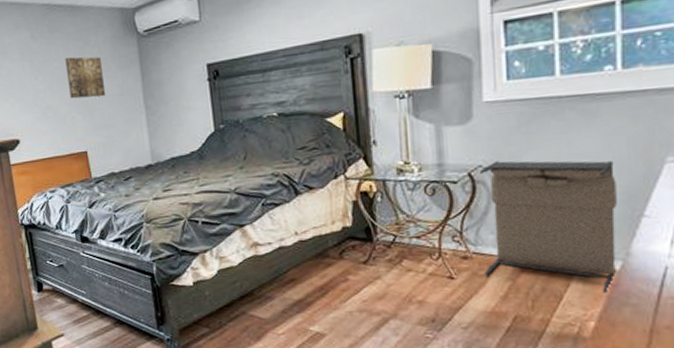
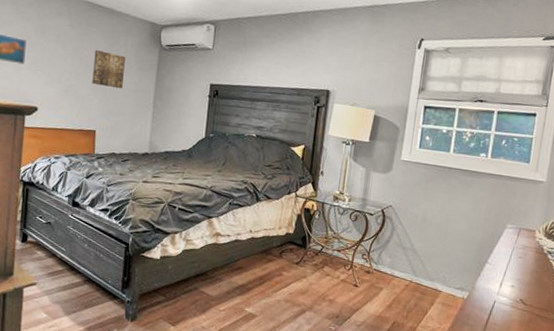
laundry hamper: present [479,161,617,294] -> none [379,205,476,314]

